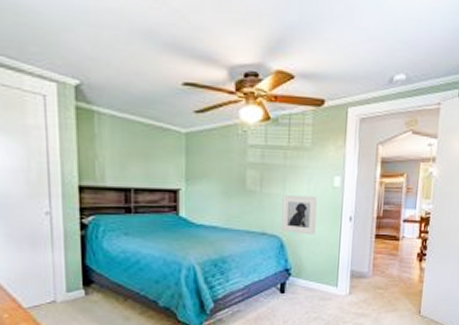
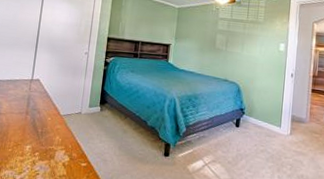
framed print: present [281,195,317,235] -> none [239,54,267,85]

